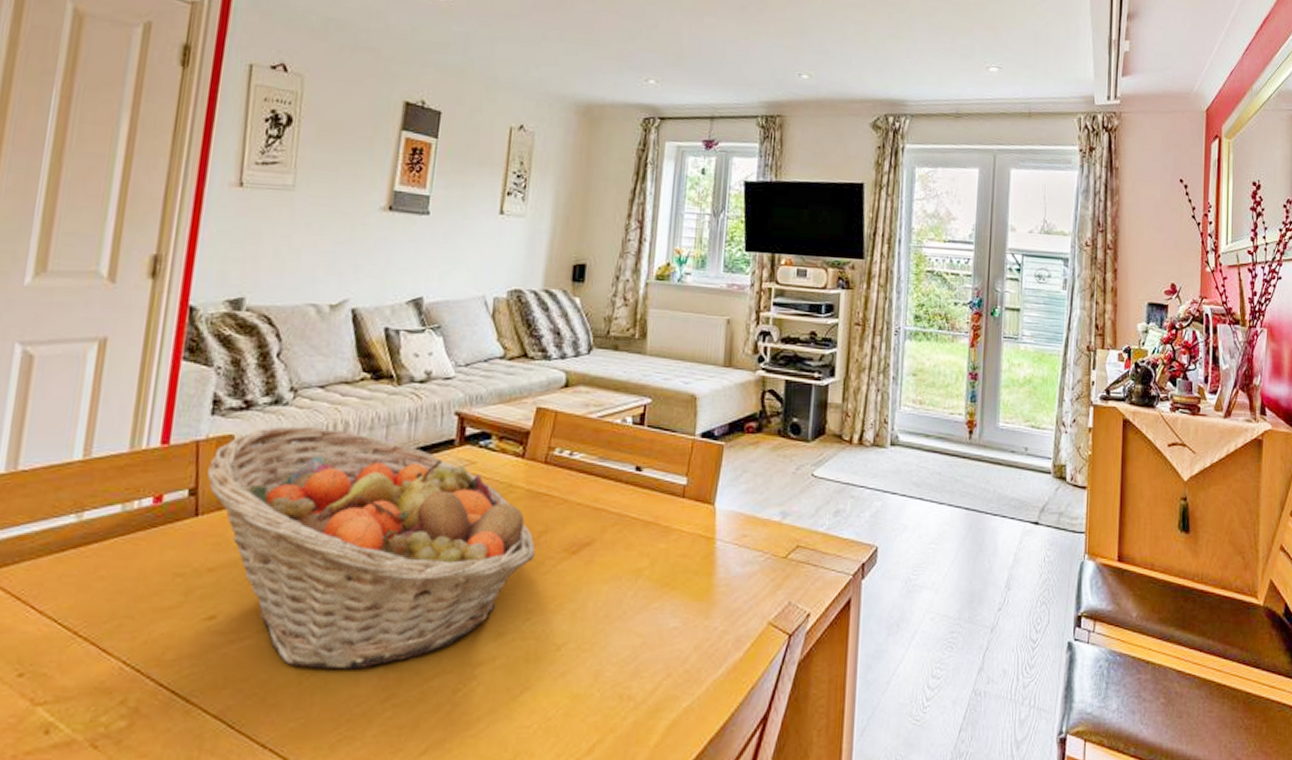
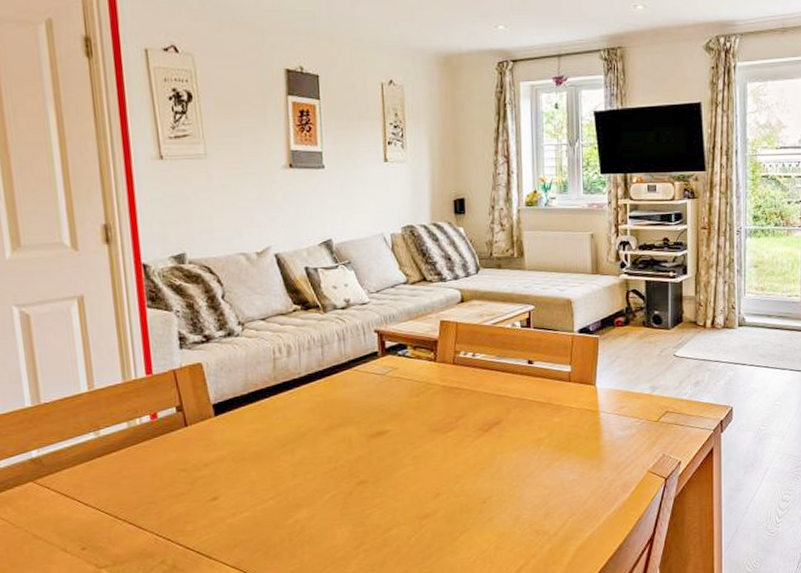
fruit basket: present [207,426,536,670] -> none [186,351,457,529]

